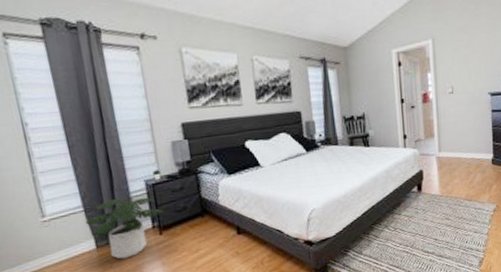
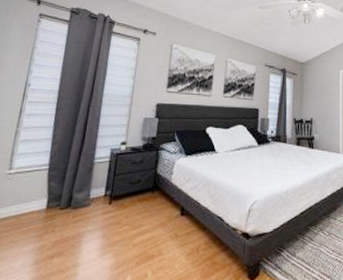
potted plant: present [85,197,164,259] -> none [45,162,120,224]

